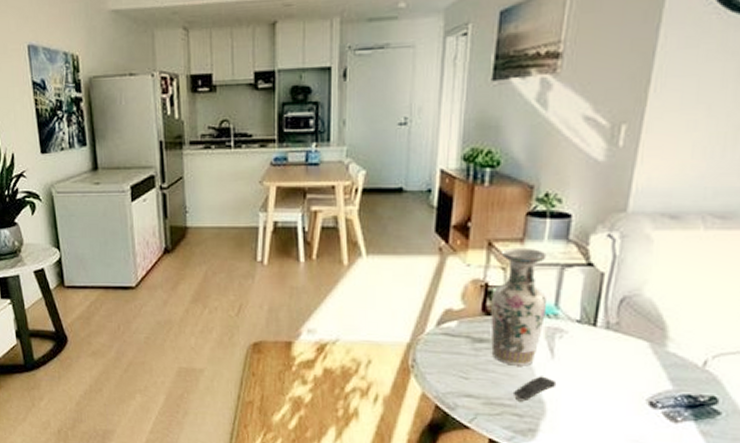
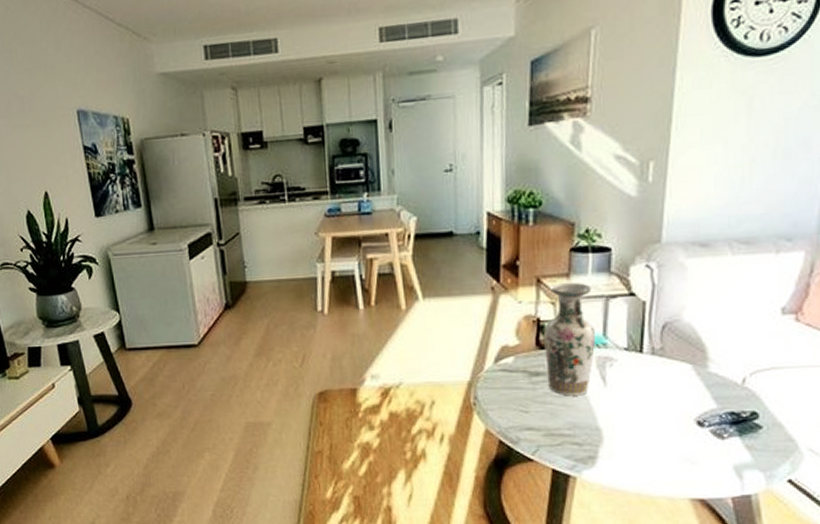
remote control: present [512,376,557,402] -> none [571,404,611,430]

